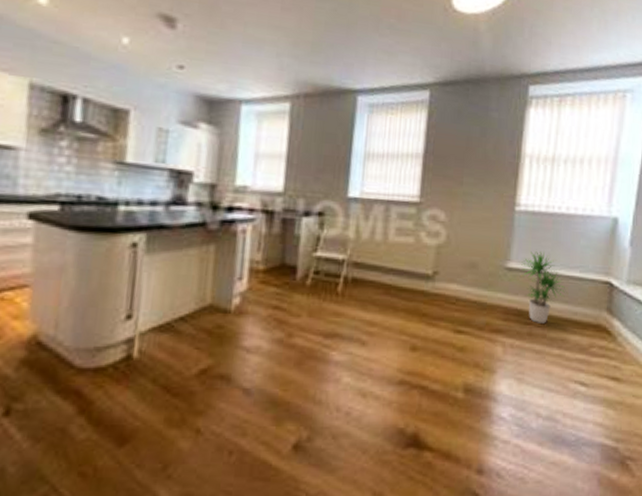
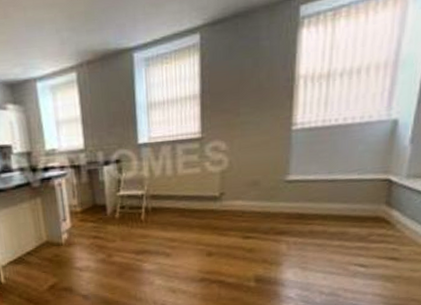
potted plant: present [521,251,569,324] -> none [300,162,347,223]

